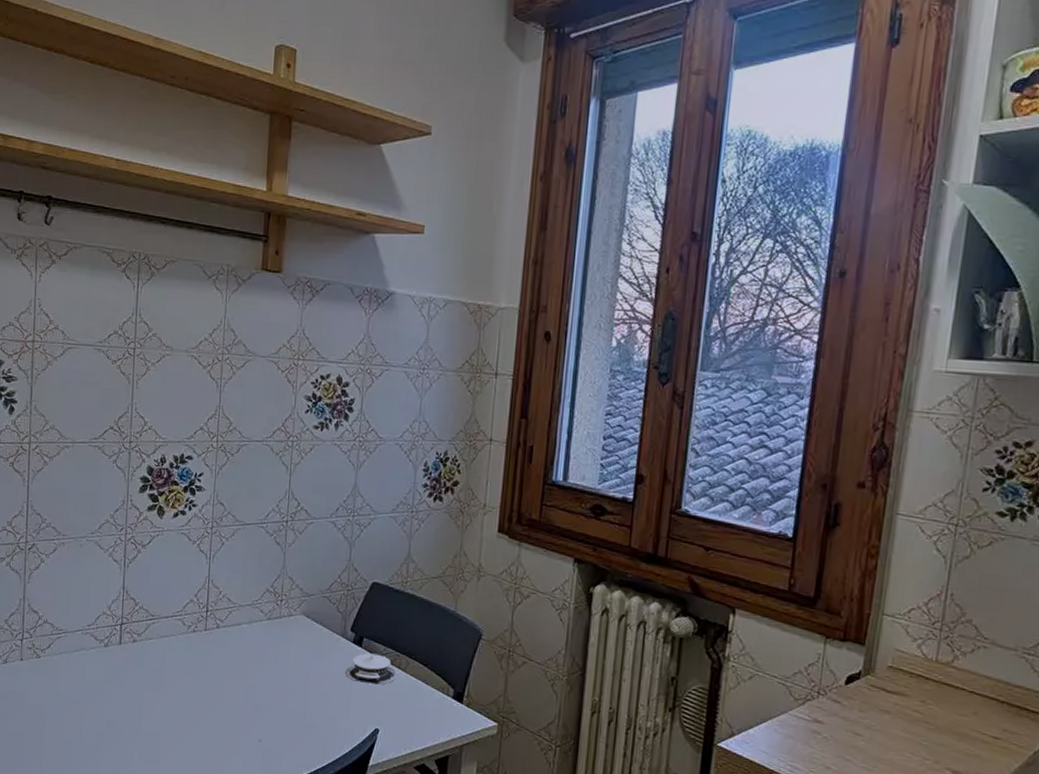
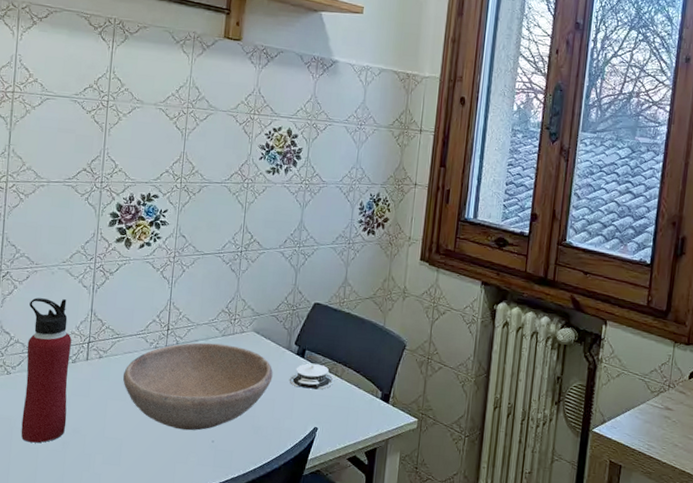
water bottle: none [53,573,103,735] -> present [21,298,72,443]
bowl: none [159,626,326,727] -> present [122,342,273,431]

